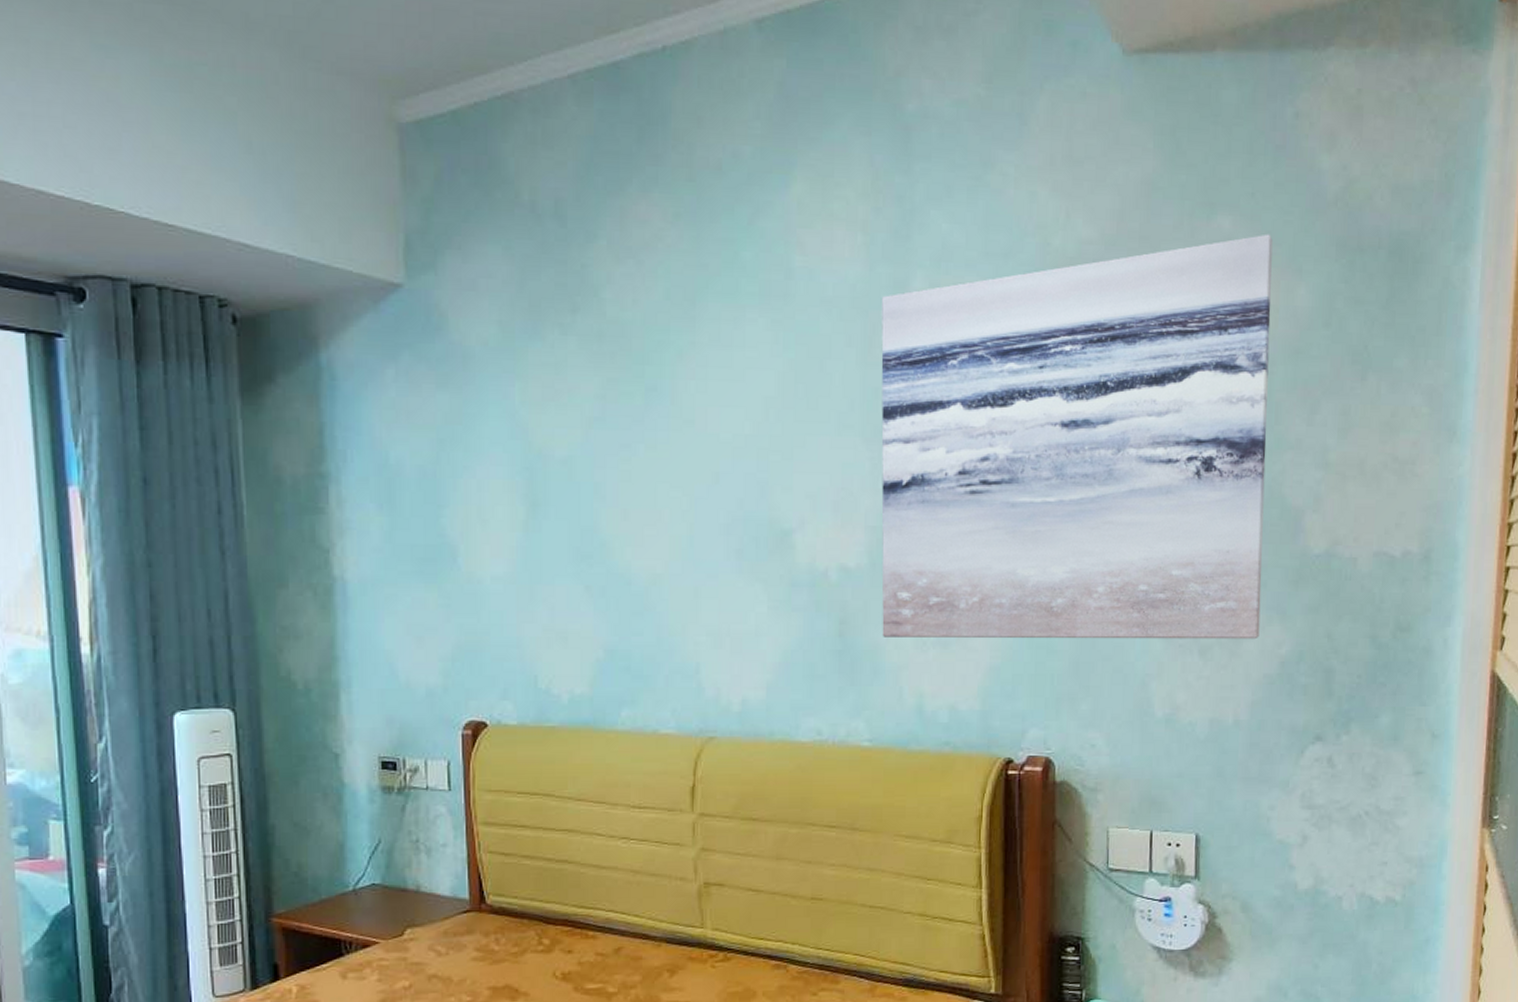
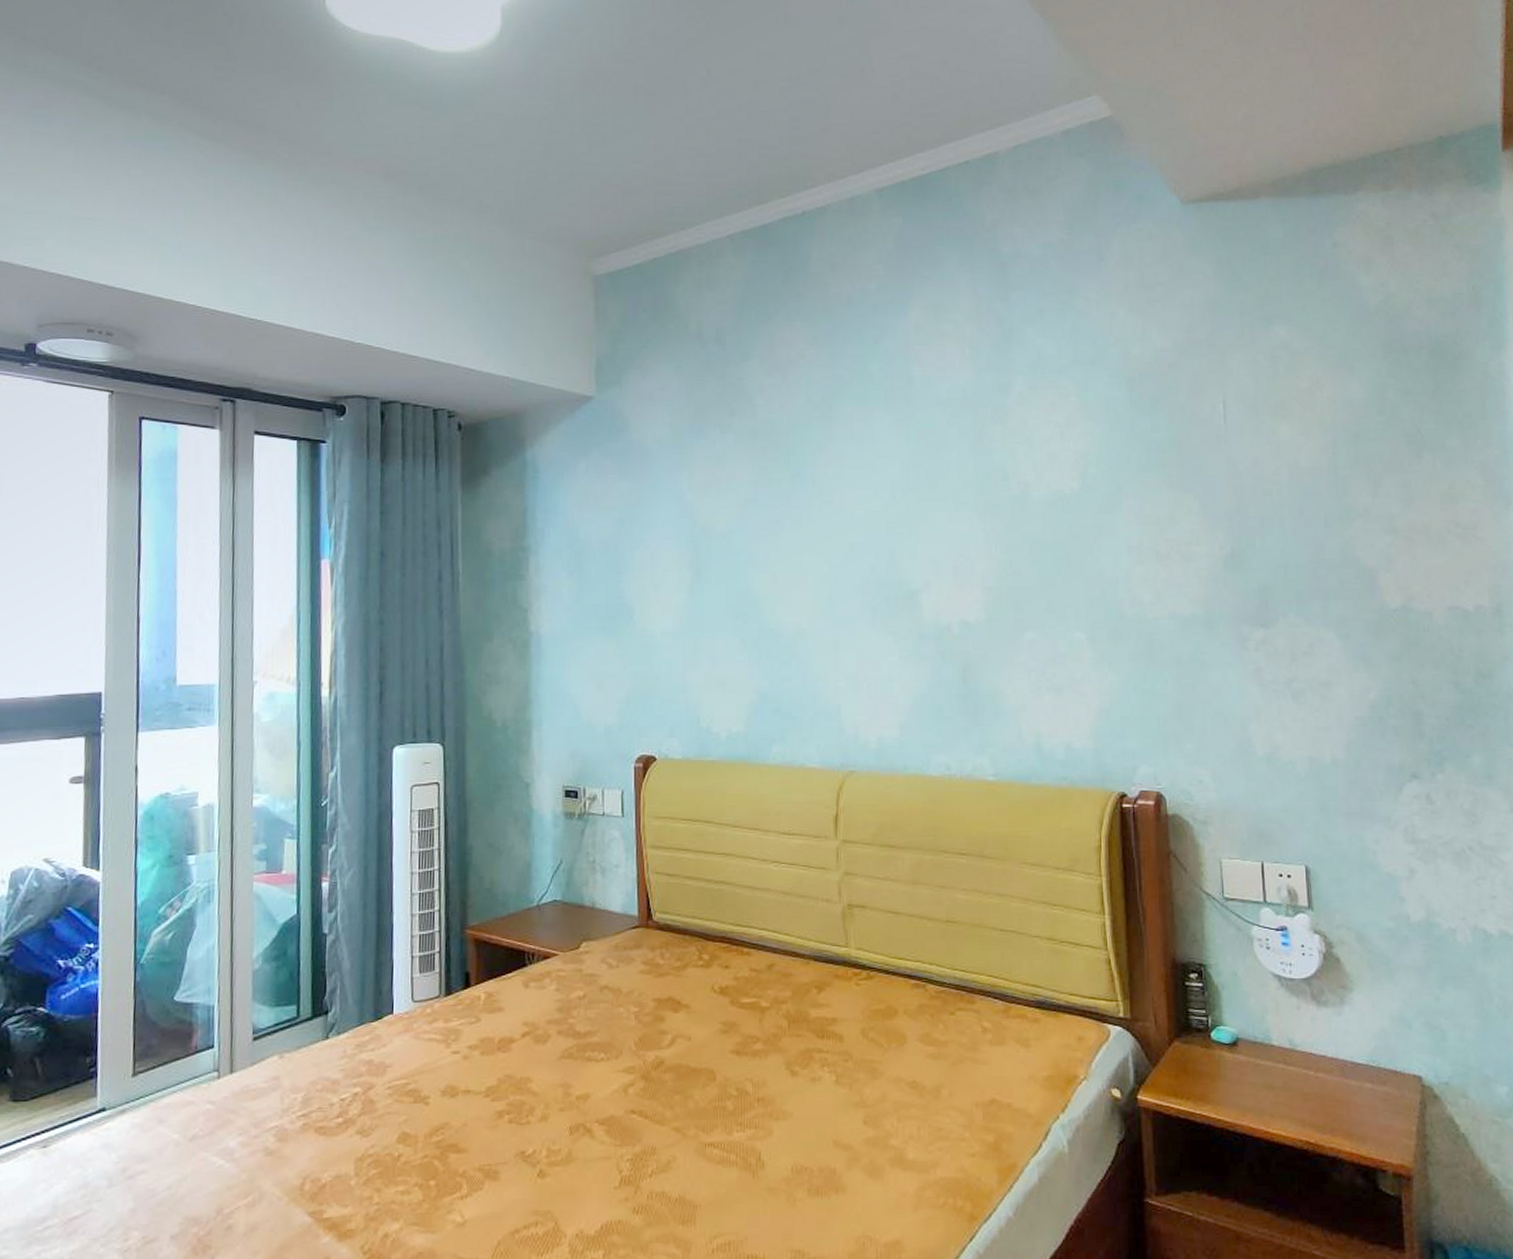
wall art: present [881,234,1273,640] -> none [989,339,1348,685]

